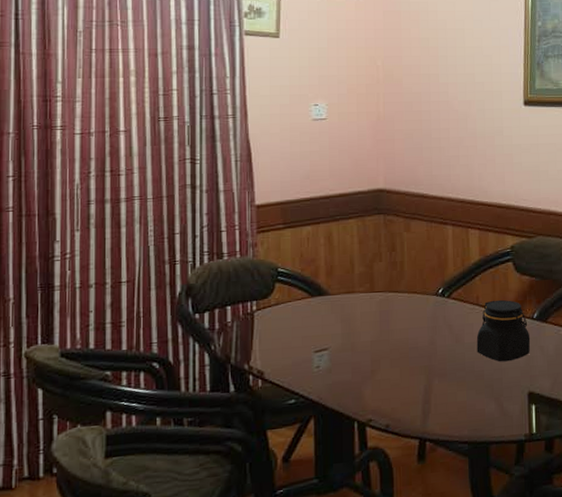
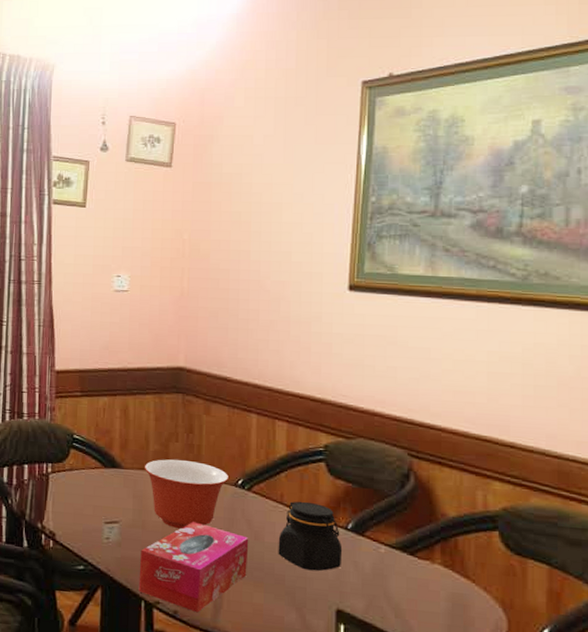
tissue box: none [350,335,451,422] -> present [138,522,249,613]
mixing bowl: none [351,278,430,345] -> present [145,459,228,530]

